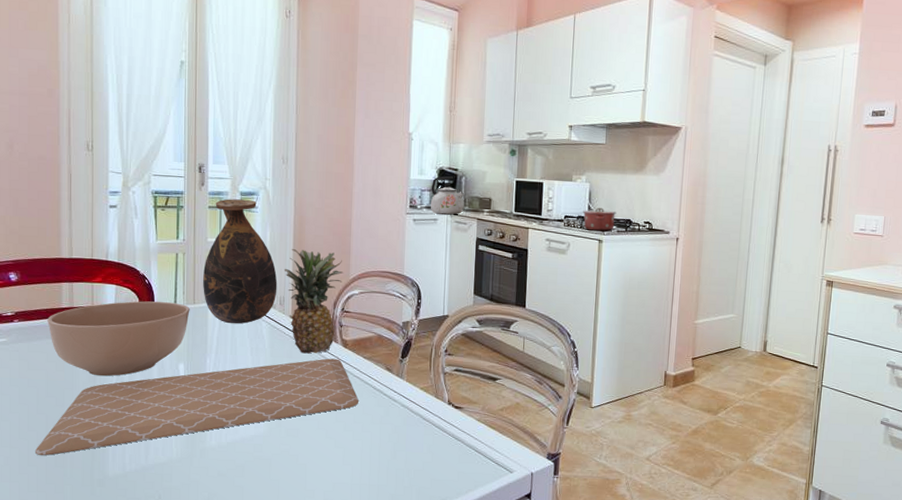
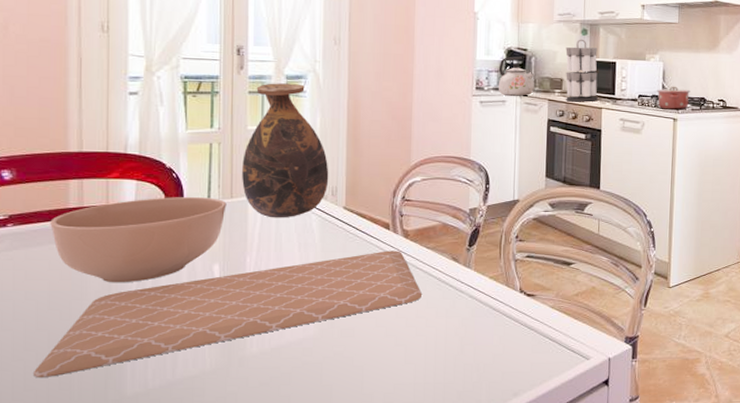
fruit: present [284,248,344,354] -> none [336,134,404,247]
spice rack: none [494,159,525,222] -> present [565,39,598,102]

